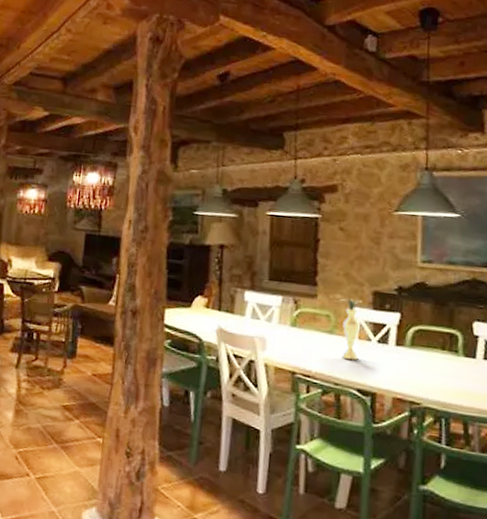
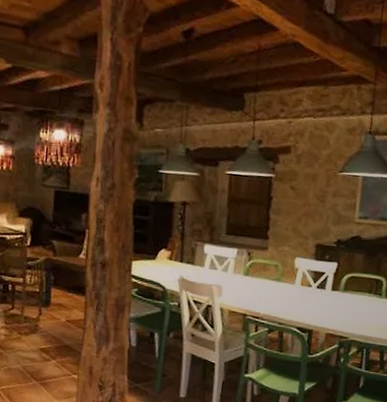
vase: present [338,297,363,360] -> none [285,249,307,303]

